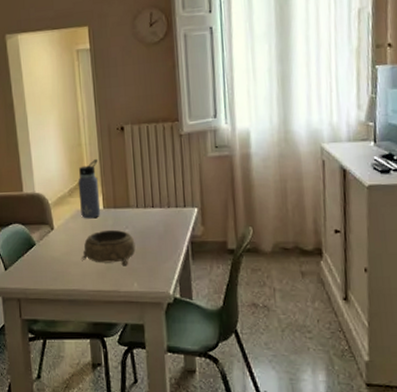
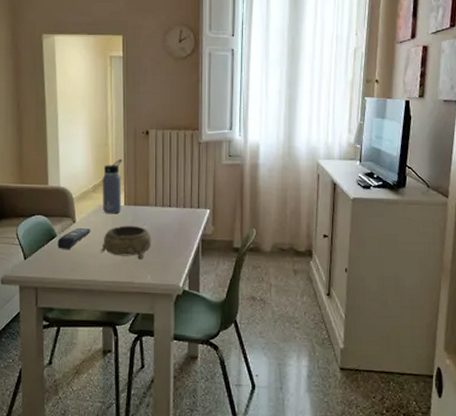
remote control: none [37,234,70,258] -> present [58,227,91,249]

